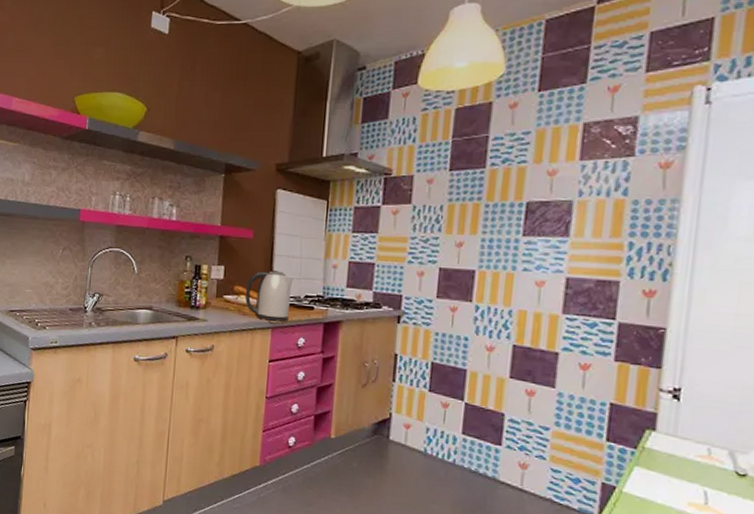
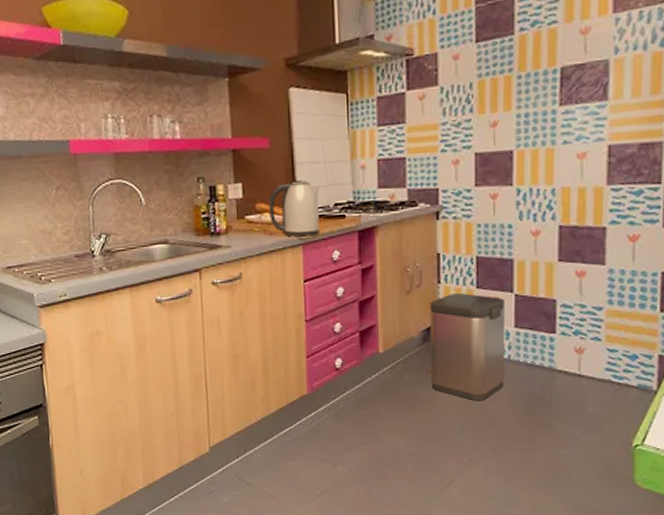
pedal bin: none [373,393,455,500] -> present [426,293,504,401]

